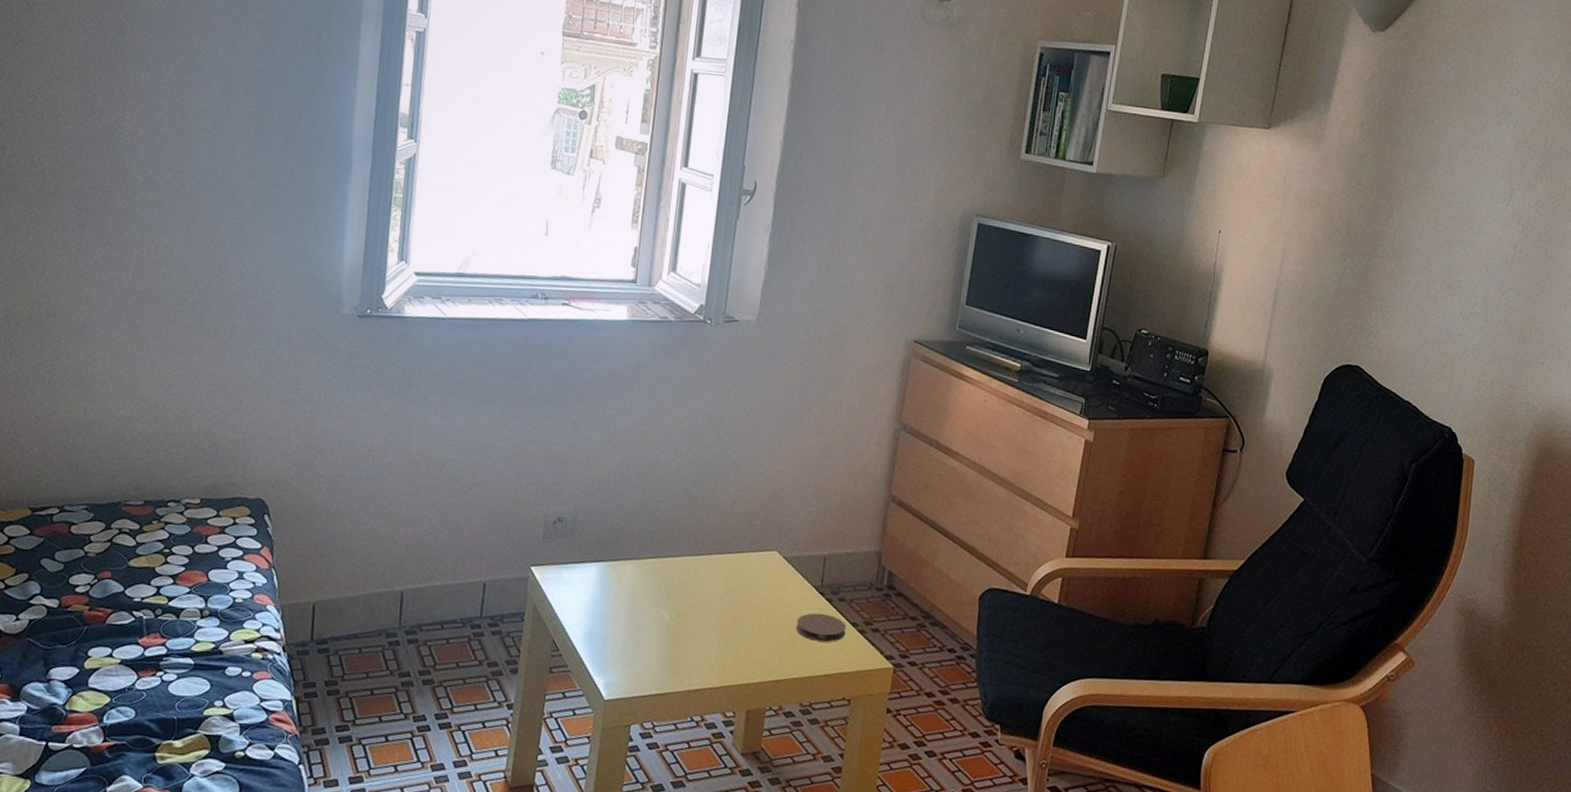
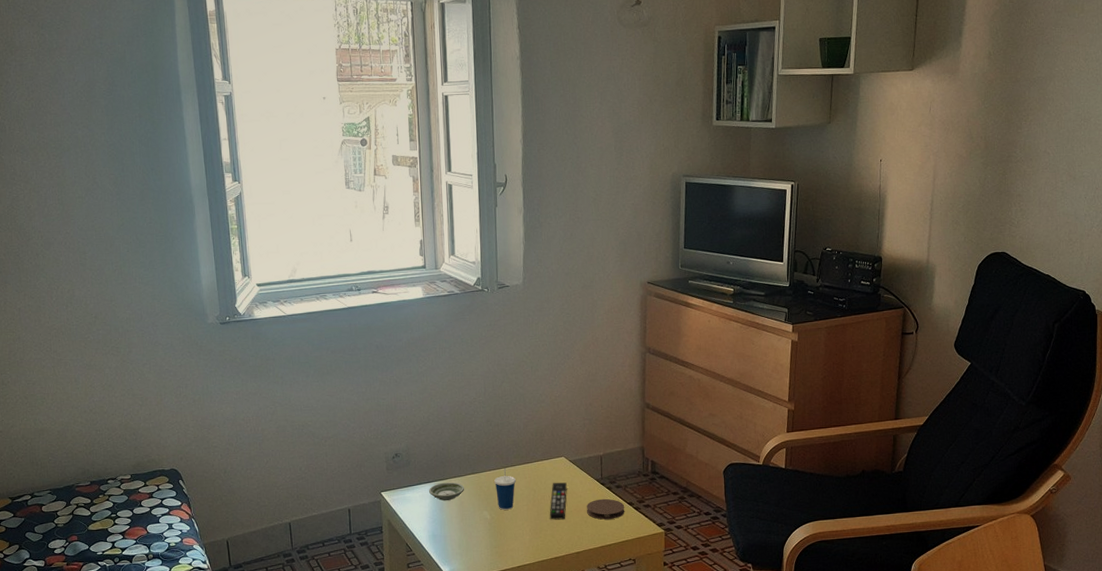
saucer: none [594,564,642,589] -> present [429,482,465,501]
cup: none [681,554,711,612] -> present [494,467,517,510]
remote control: none [746,583,776,634] -> present [549,482,567,520]

